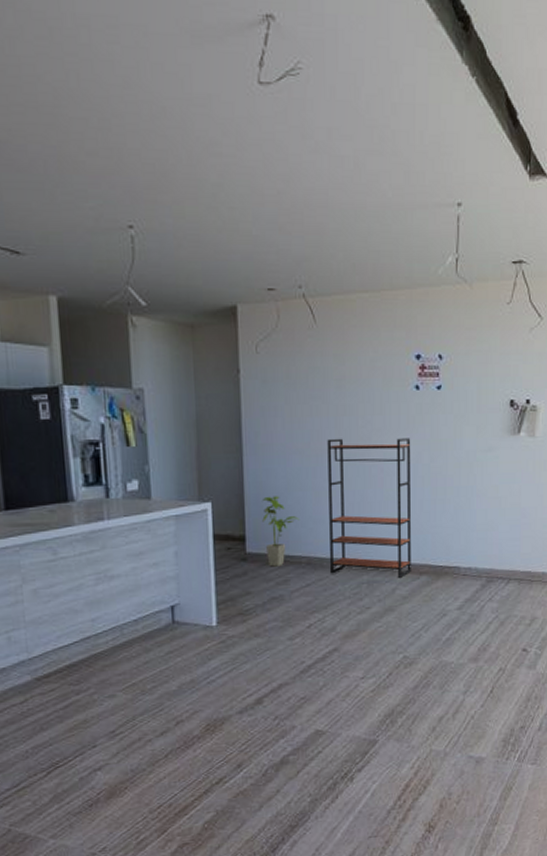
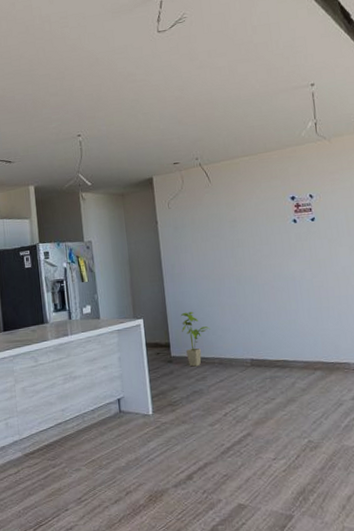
bookshelf: present [327,438,412,578] -> none [227,260,307,373]

